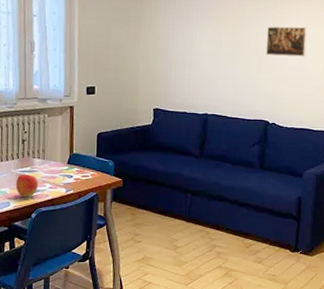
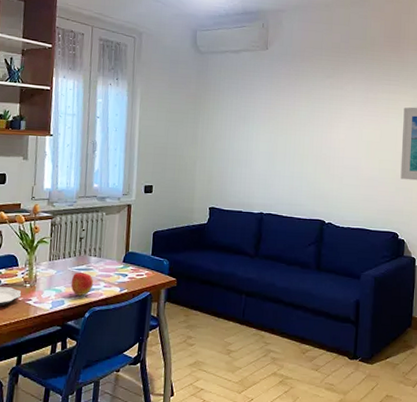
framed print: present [266,26,308,57] -> none [321,126,363,157]

